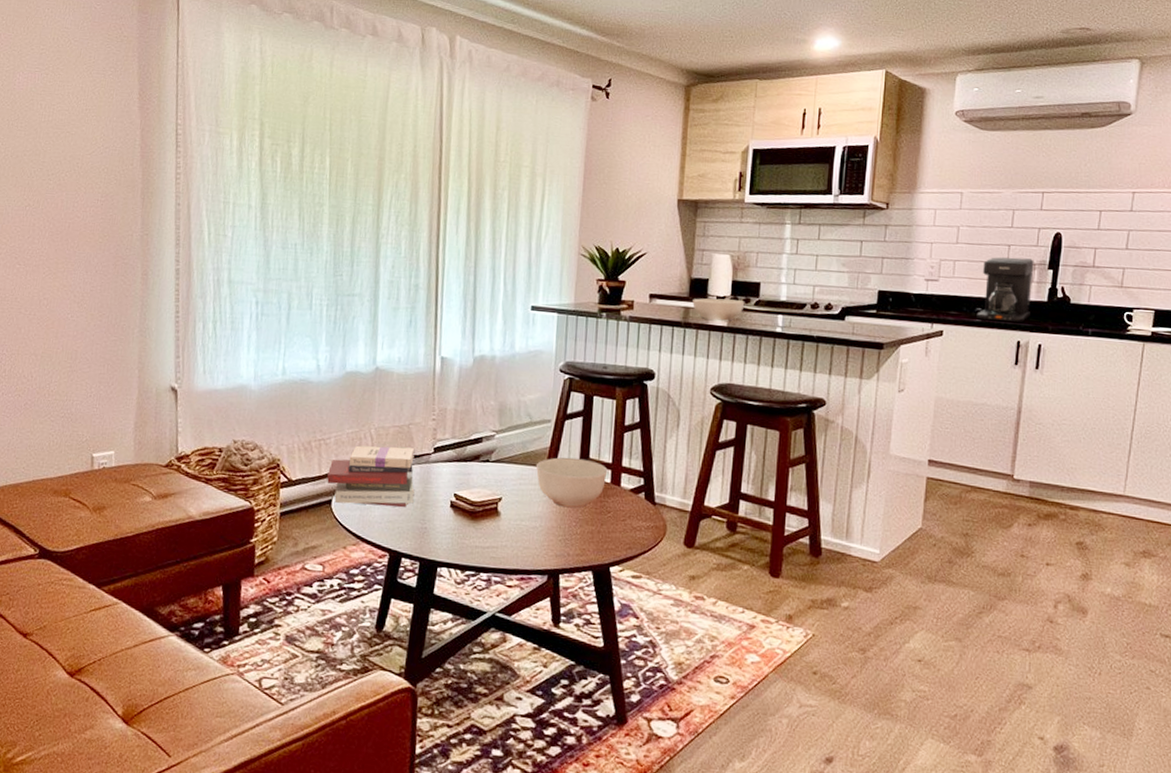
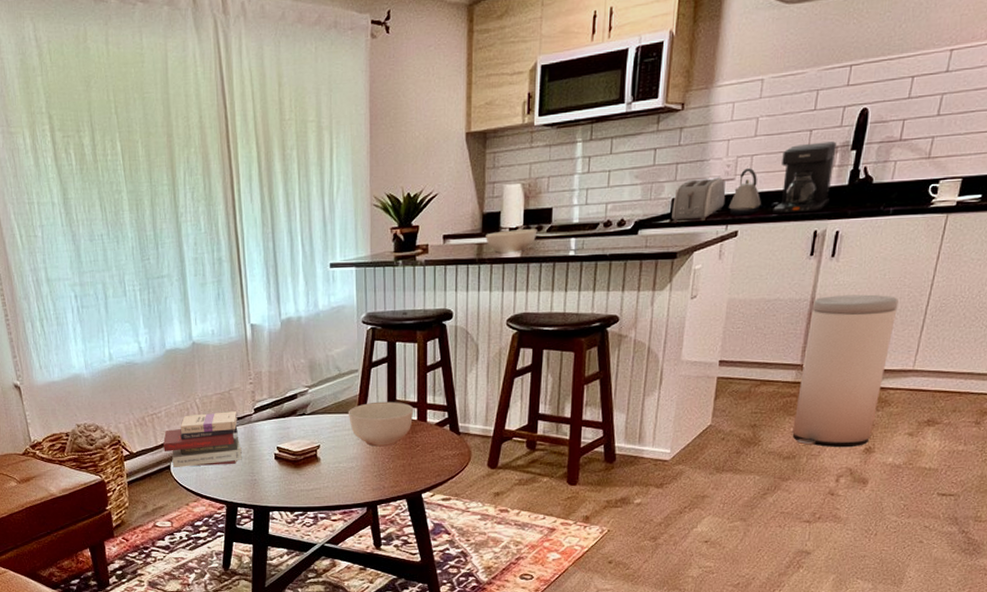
toaster: none [878,275,931,316] -> present [672,178,726,223]
kettle: none [933,272,965,317] -> present [728,168,761,216]
pedal bin: none [1006,407,1104,571] -> present [792,294,899,447]

